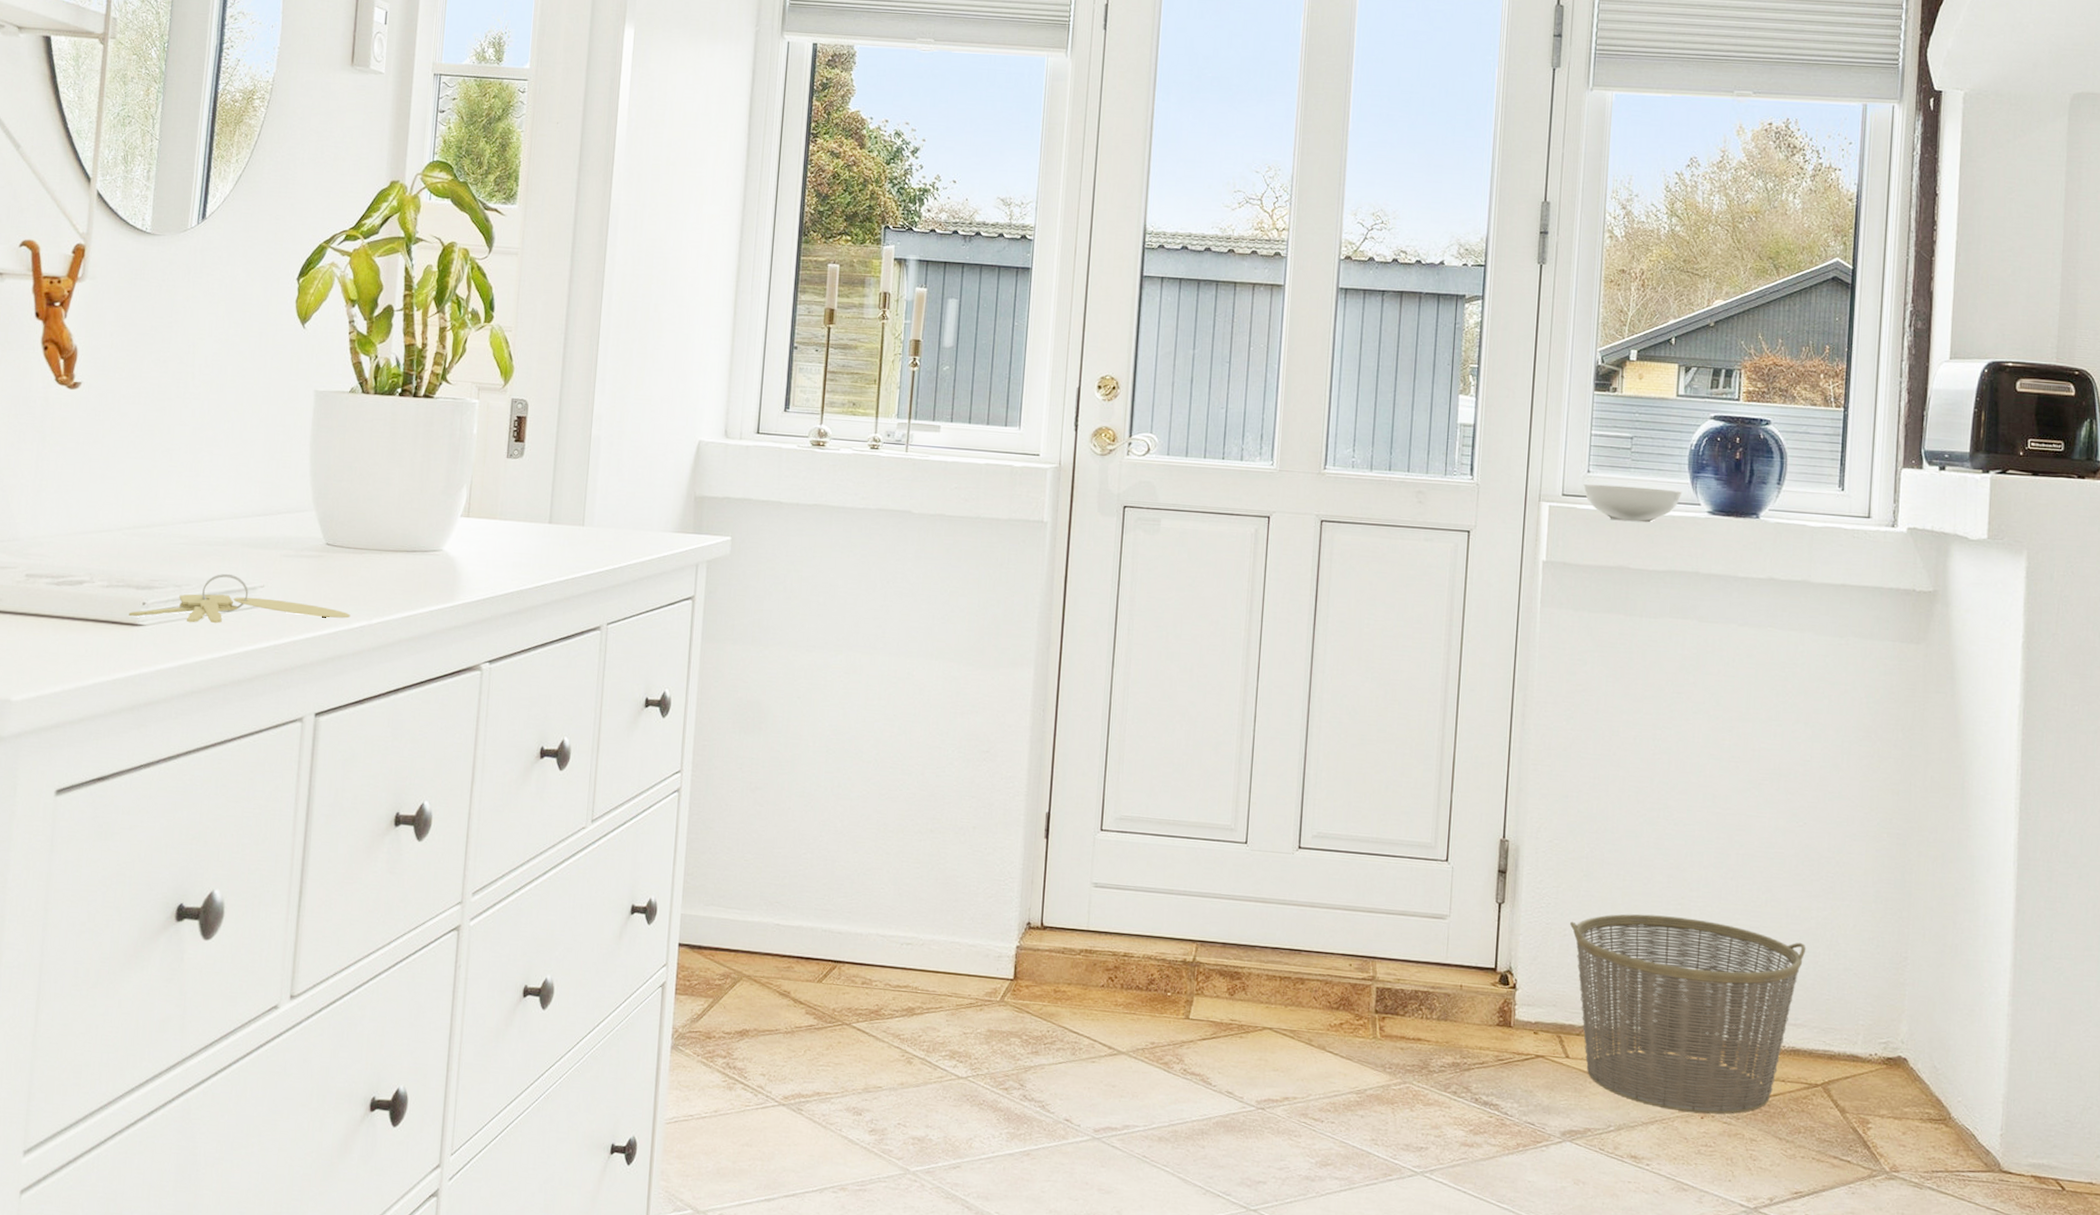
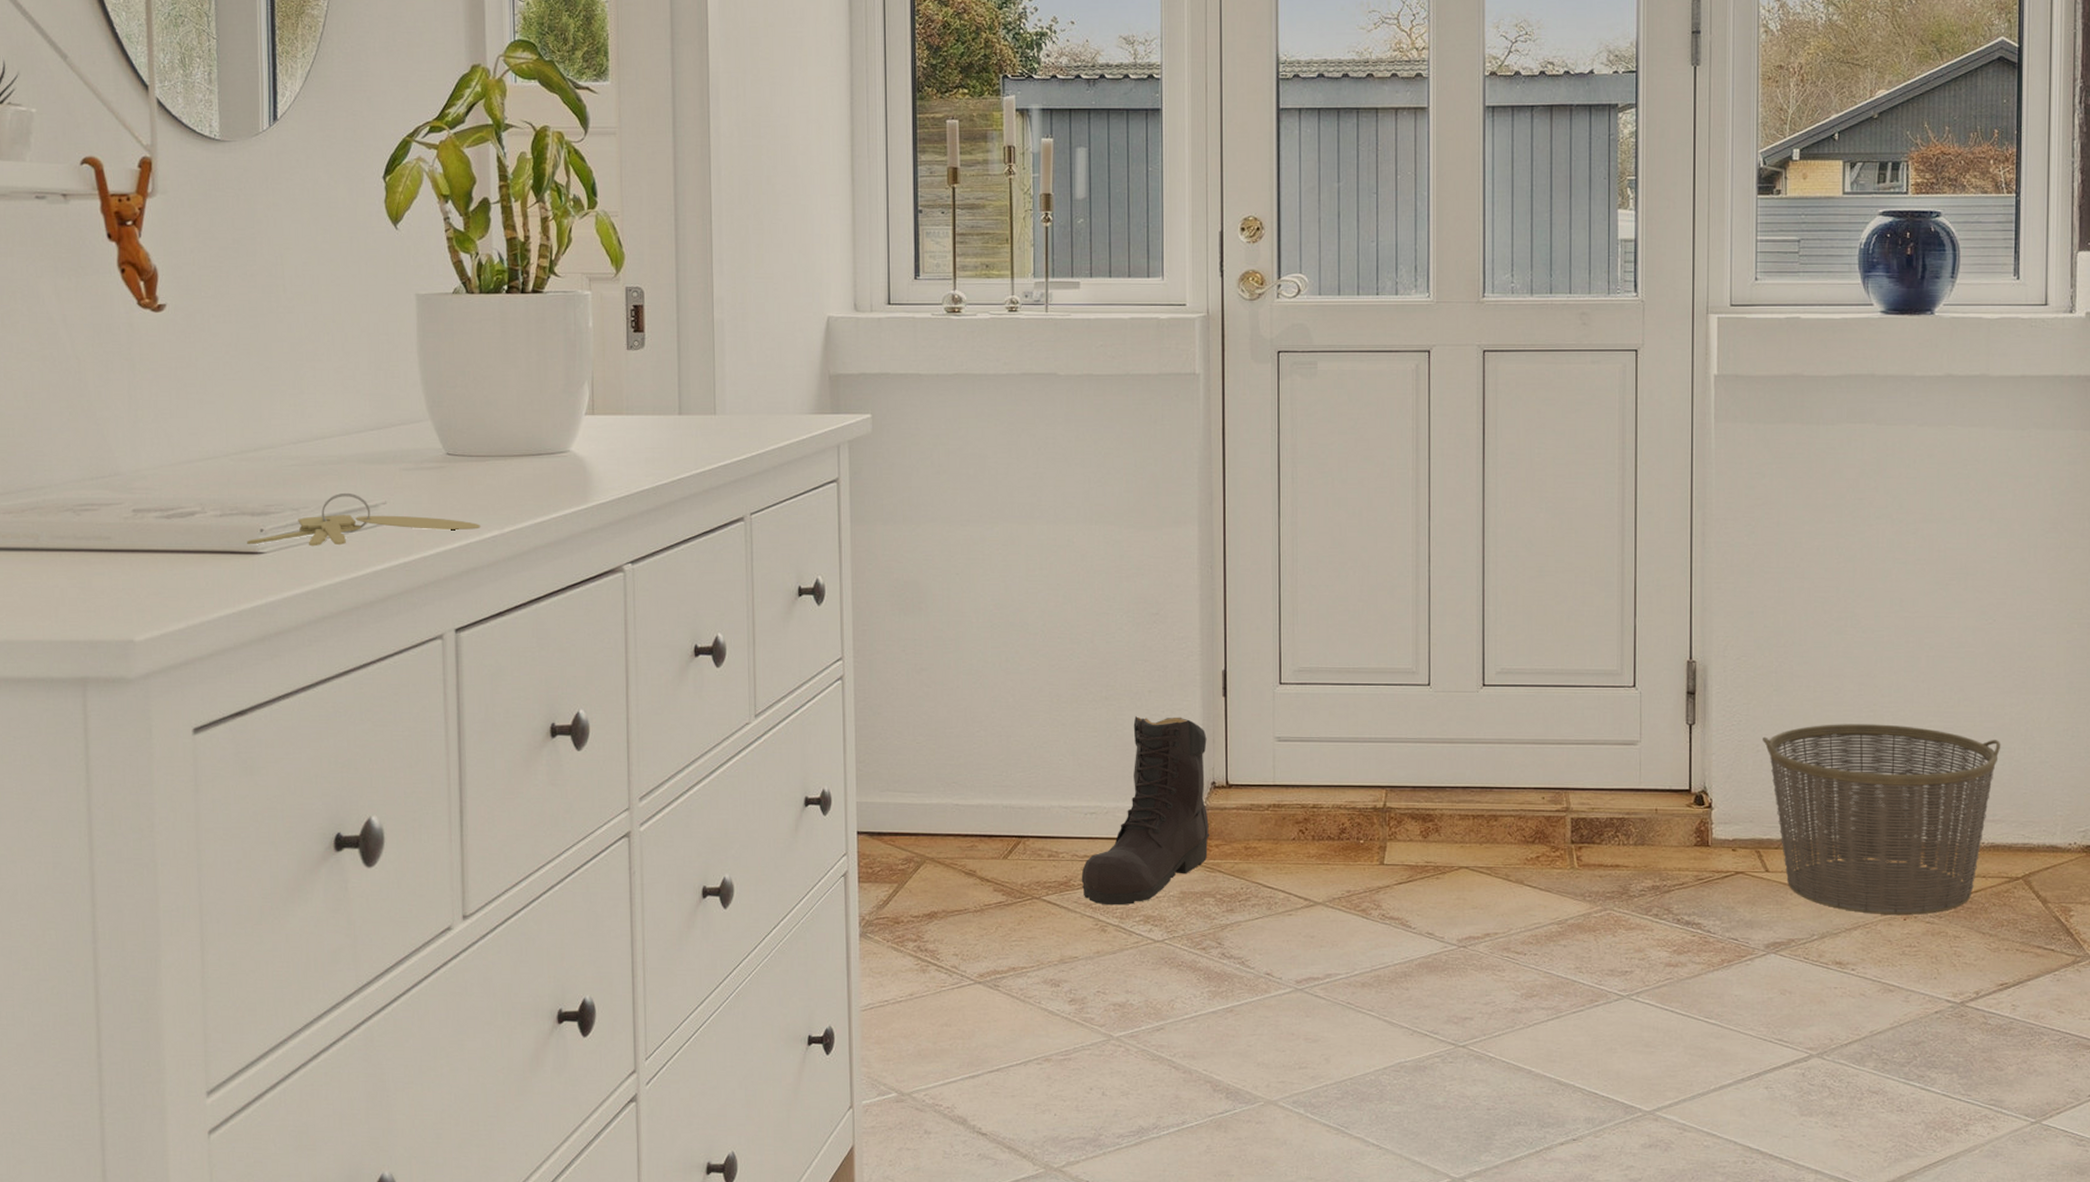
boot: none [892,851,1026,1039] -> present [1081,716,1210,906]
bowl: present [1583,483,1683,523] -> none [1752,291,1854,328]

